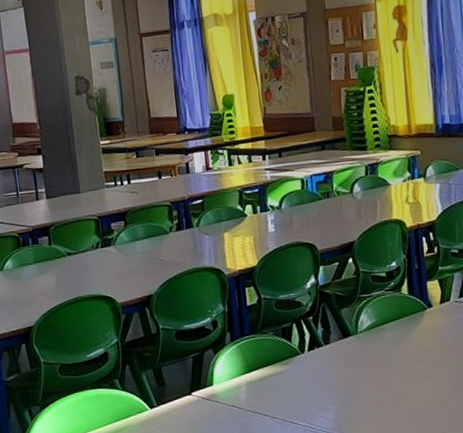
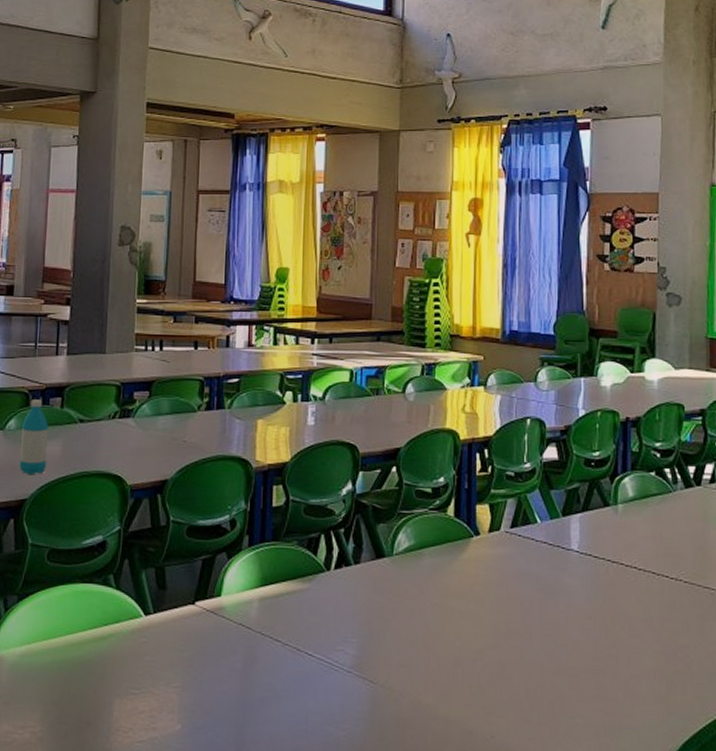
water bottle: none [17,240,46,306] -> present [19,399,49,475]

